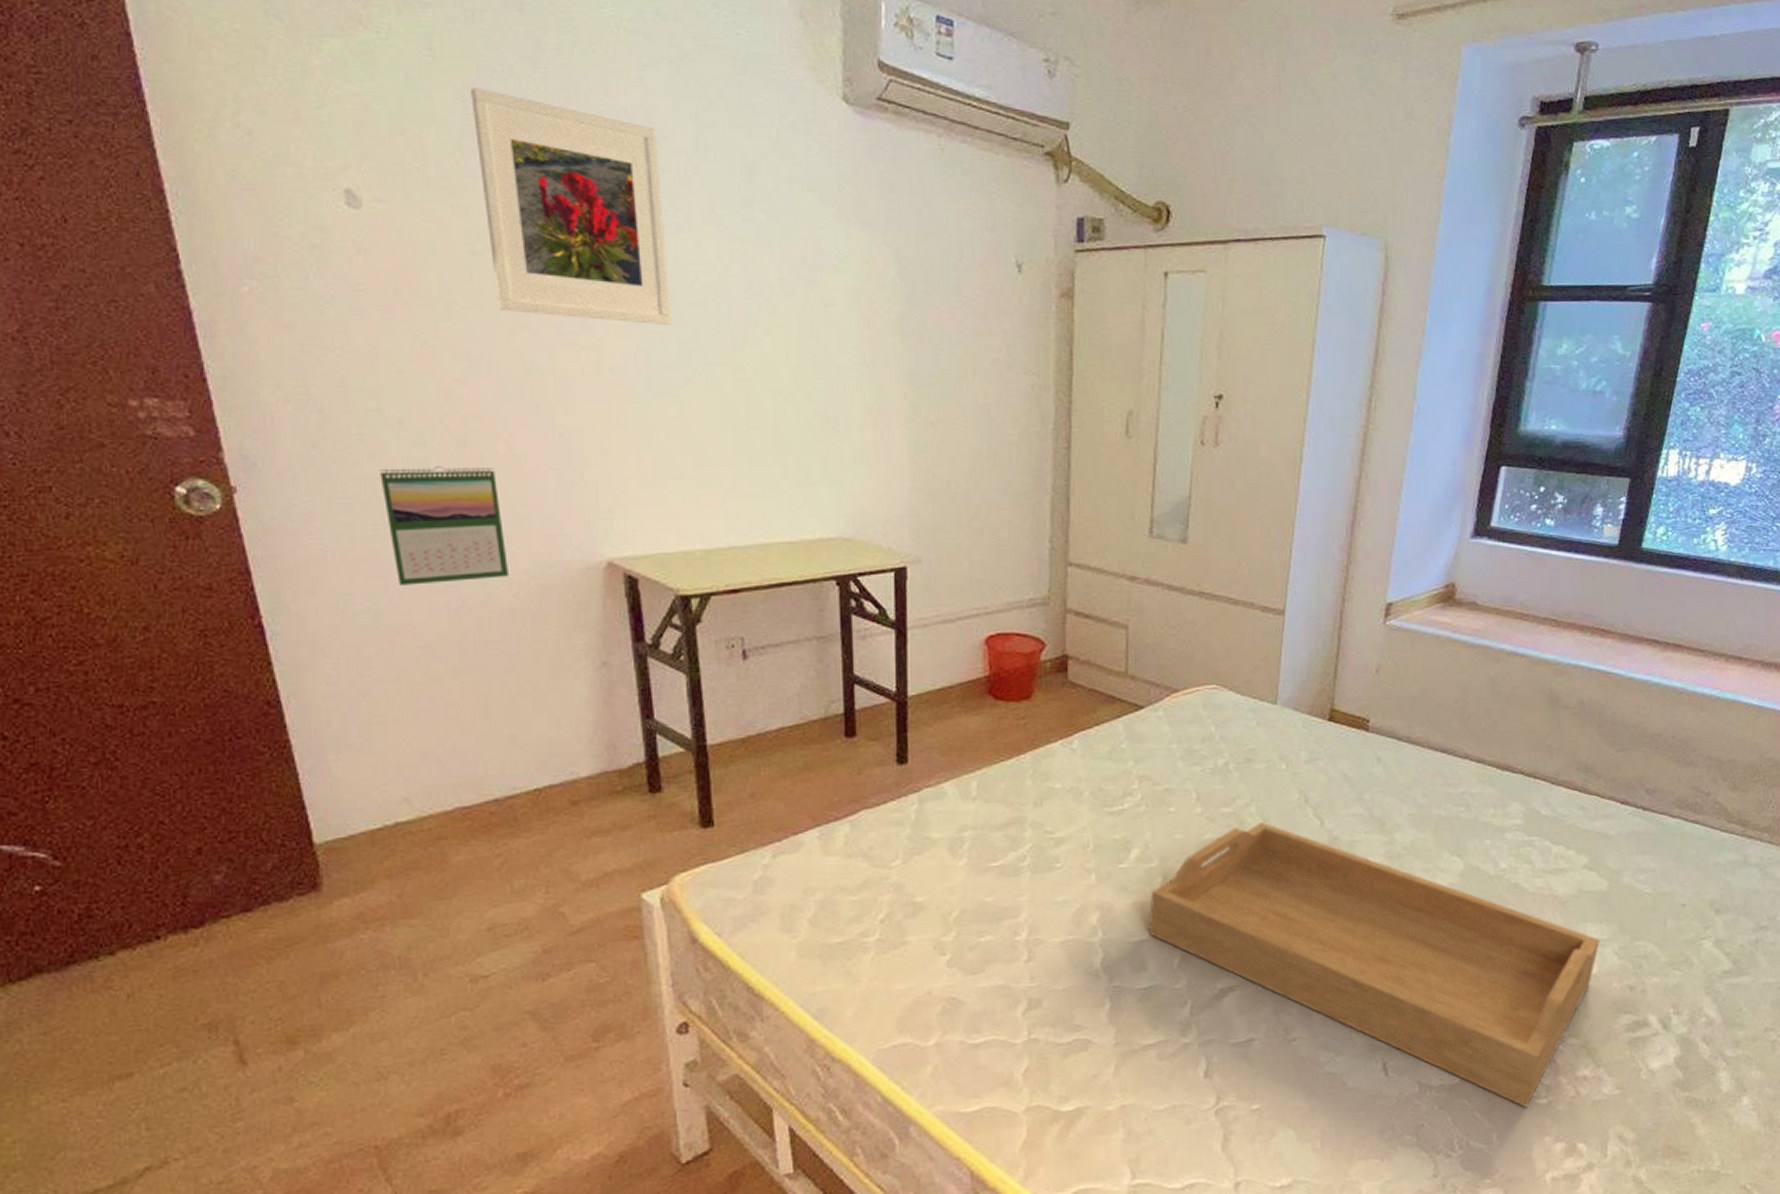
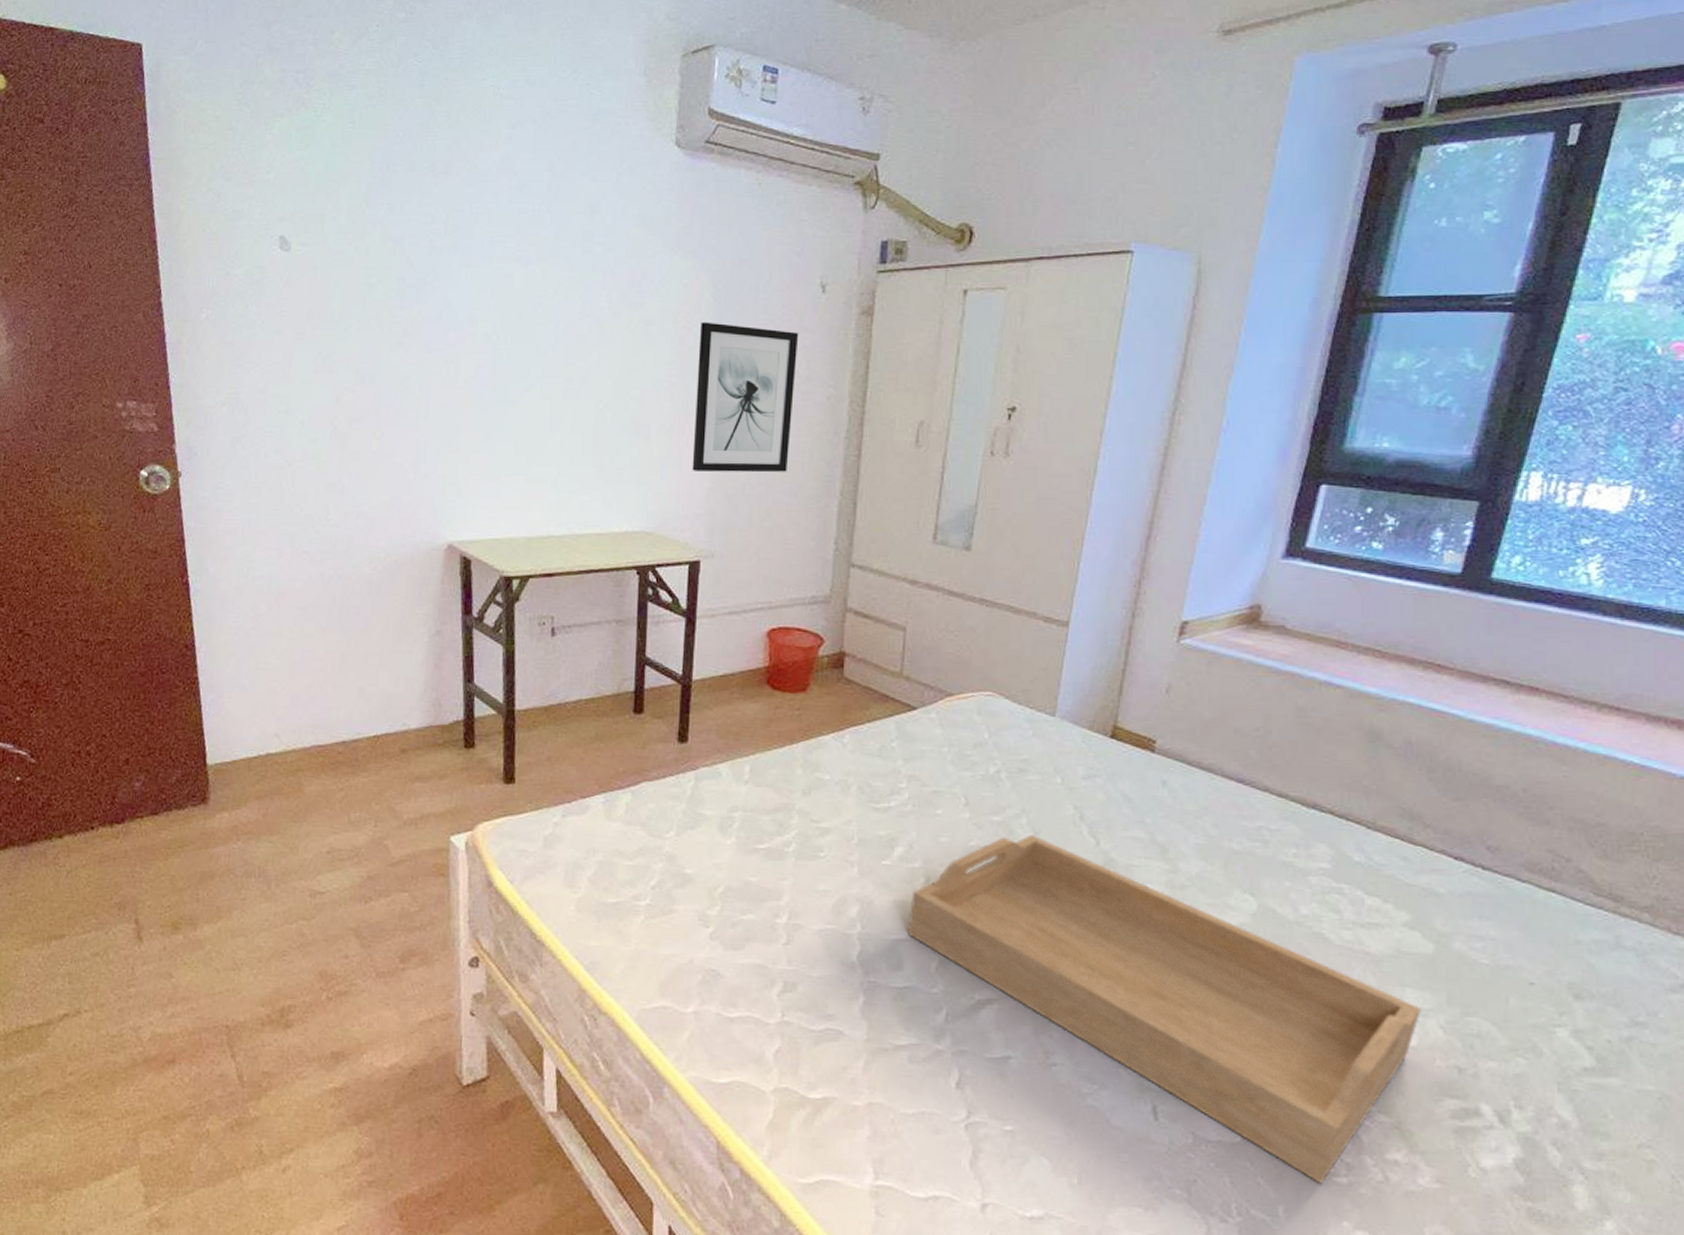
calendar: present [380,466,510,585] -> none [283,459,372,557]
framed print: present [471,88,672,325] -> none [378,151,519,342]
wall art: none [887,303,997,469] -> present [692,322,799,473]

